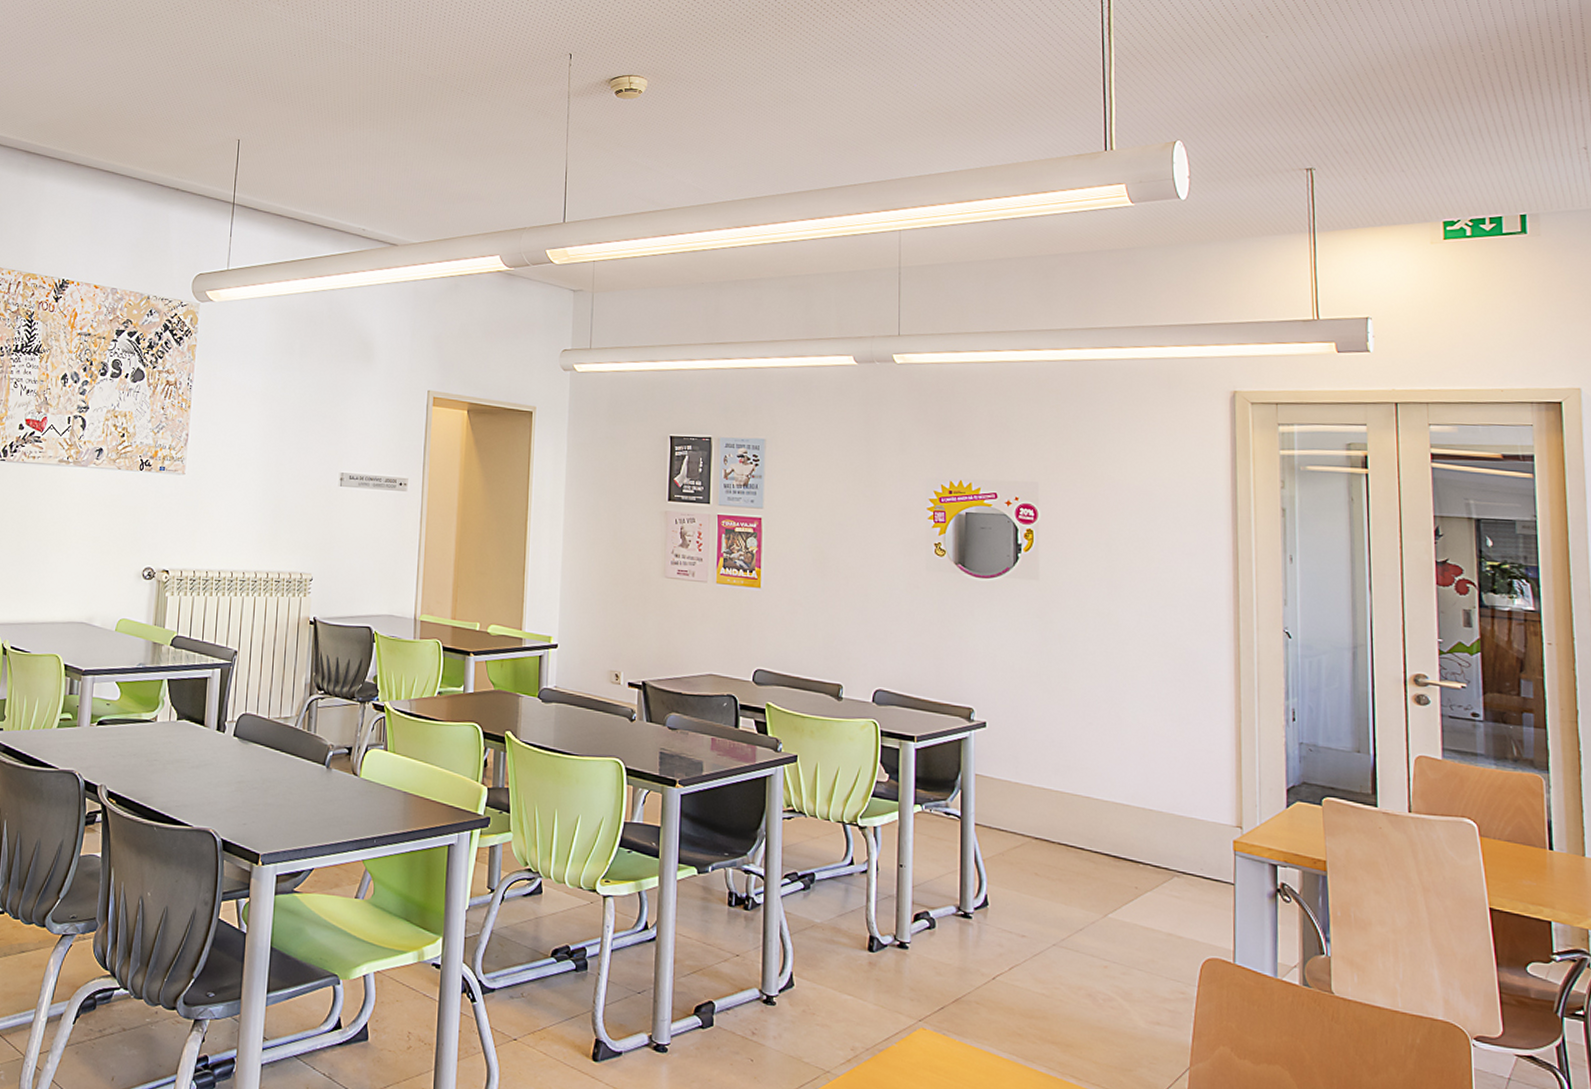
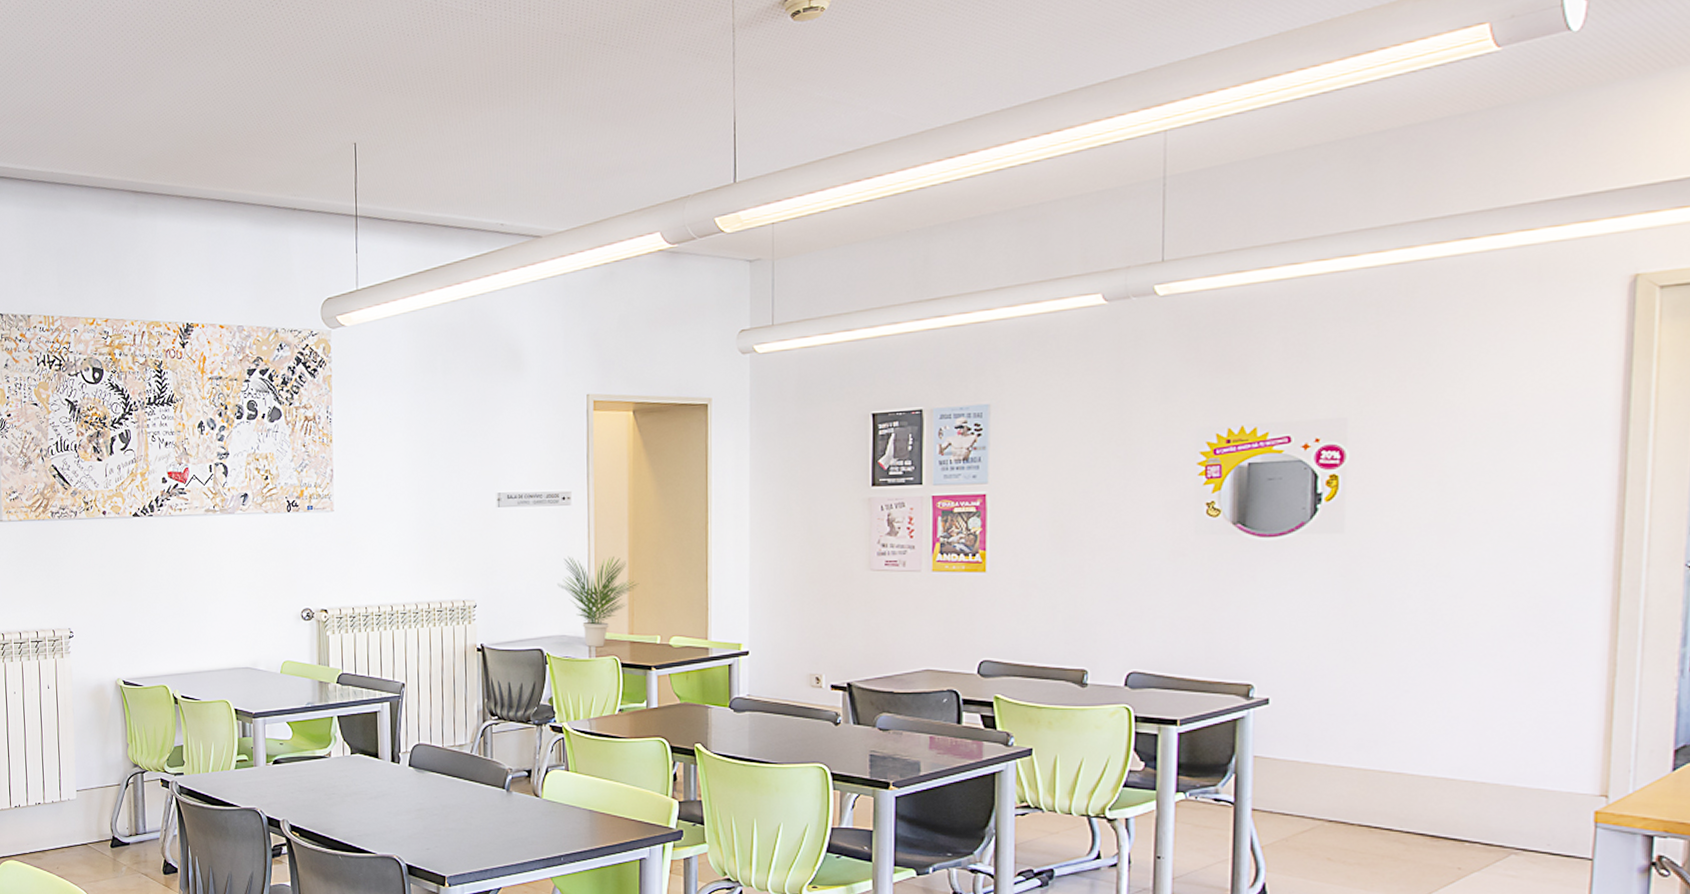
potted plant: none [389,539,464,630] -> present [557,556,639,648]

